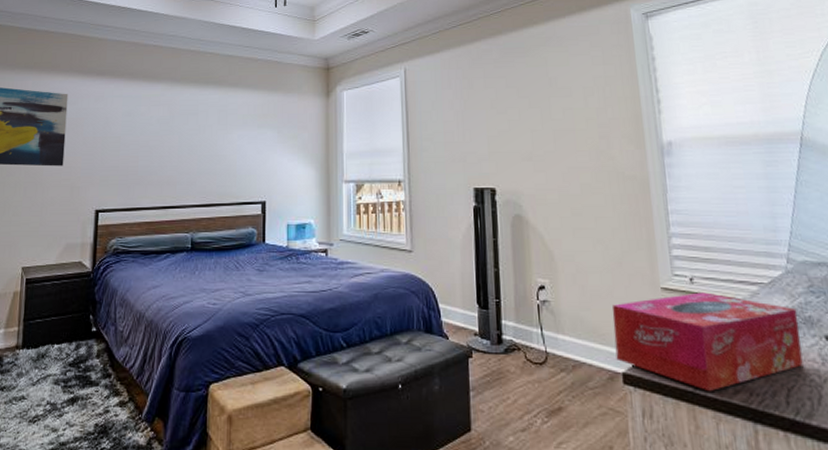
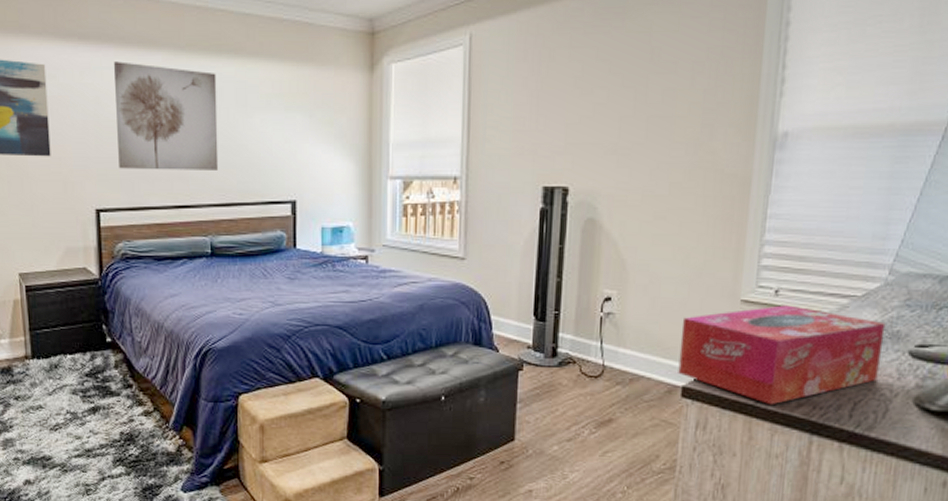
wall art: none [119,91,204,177] -> present [114,61,219,170]

